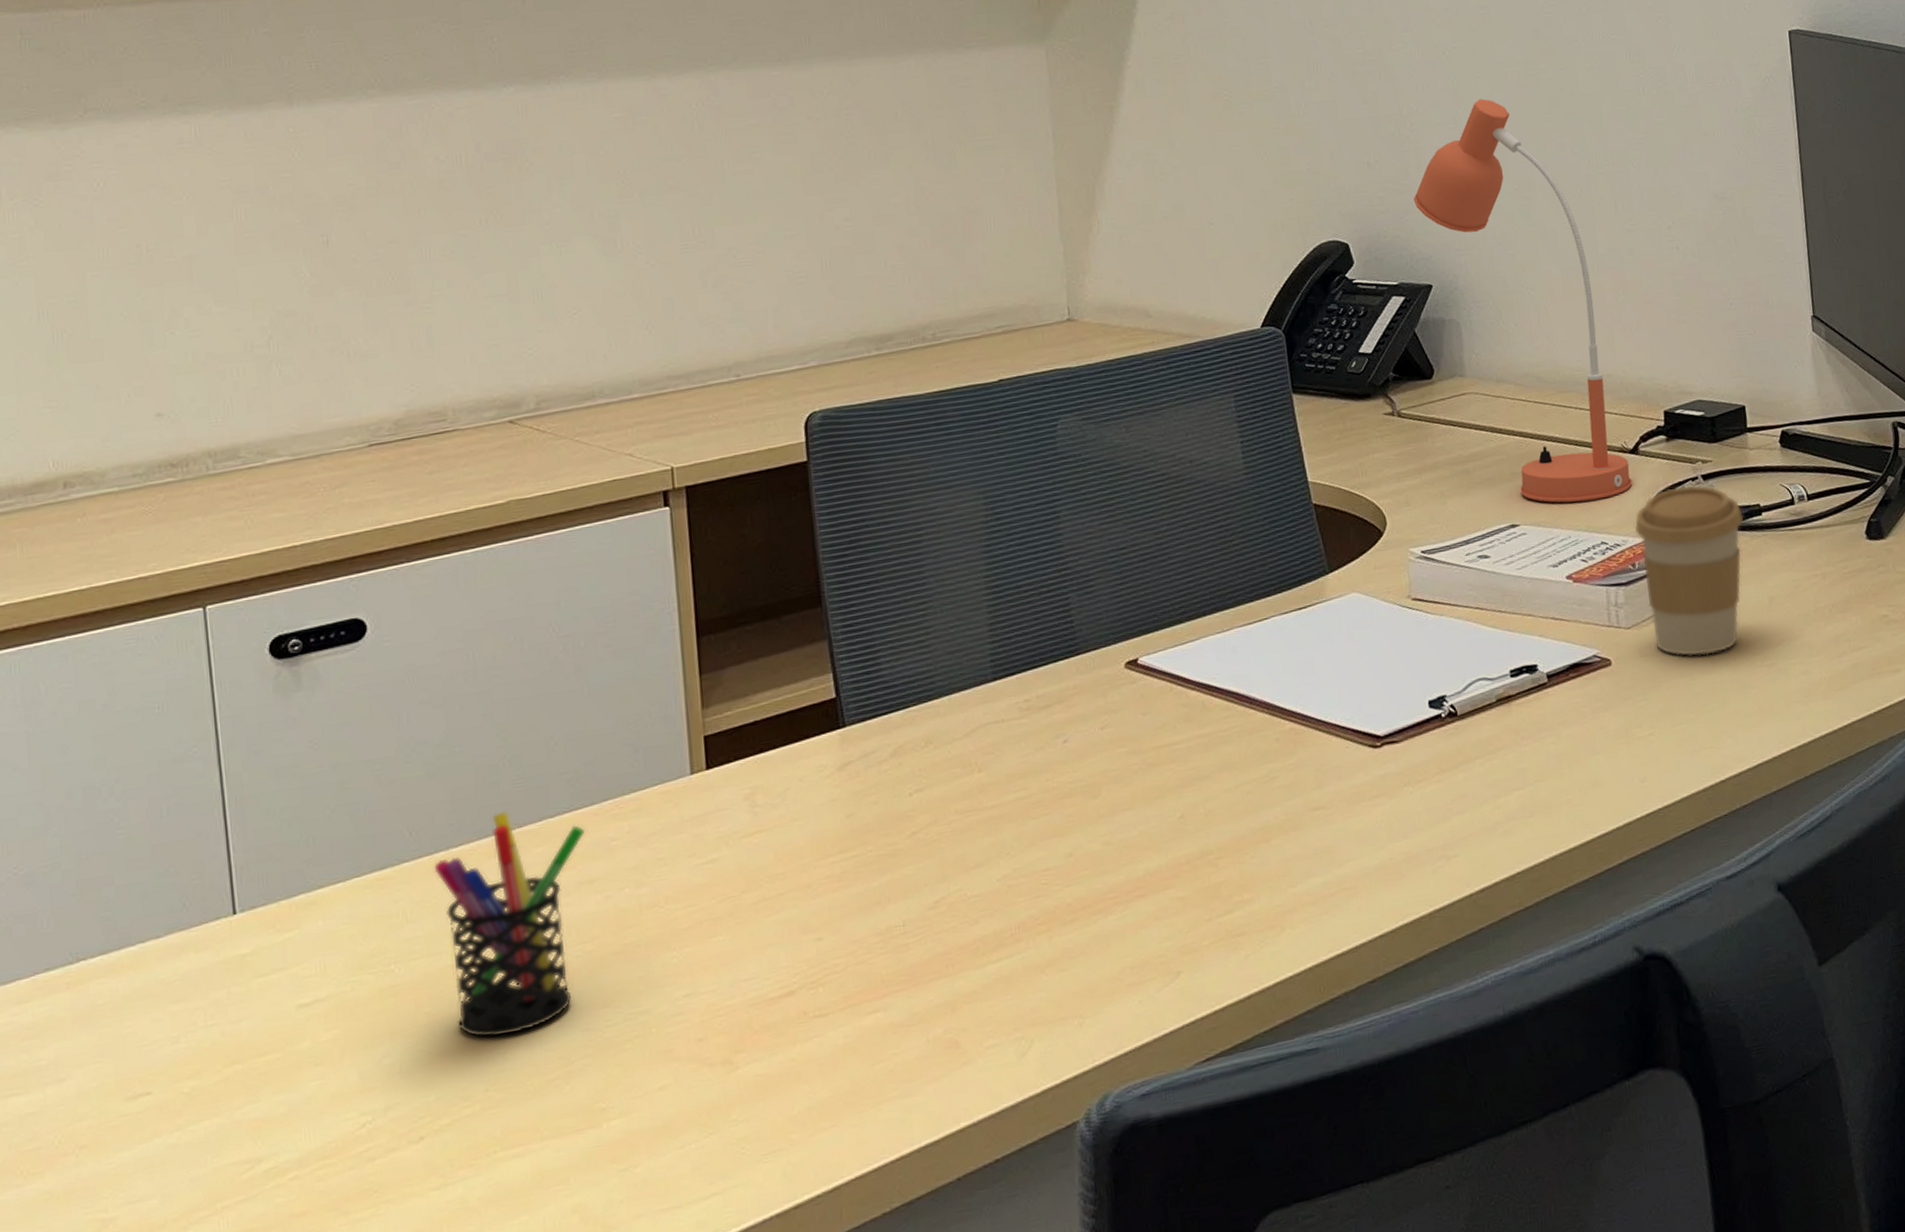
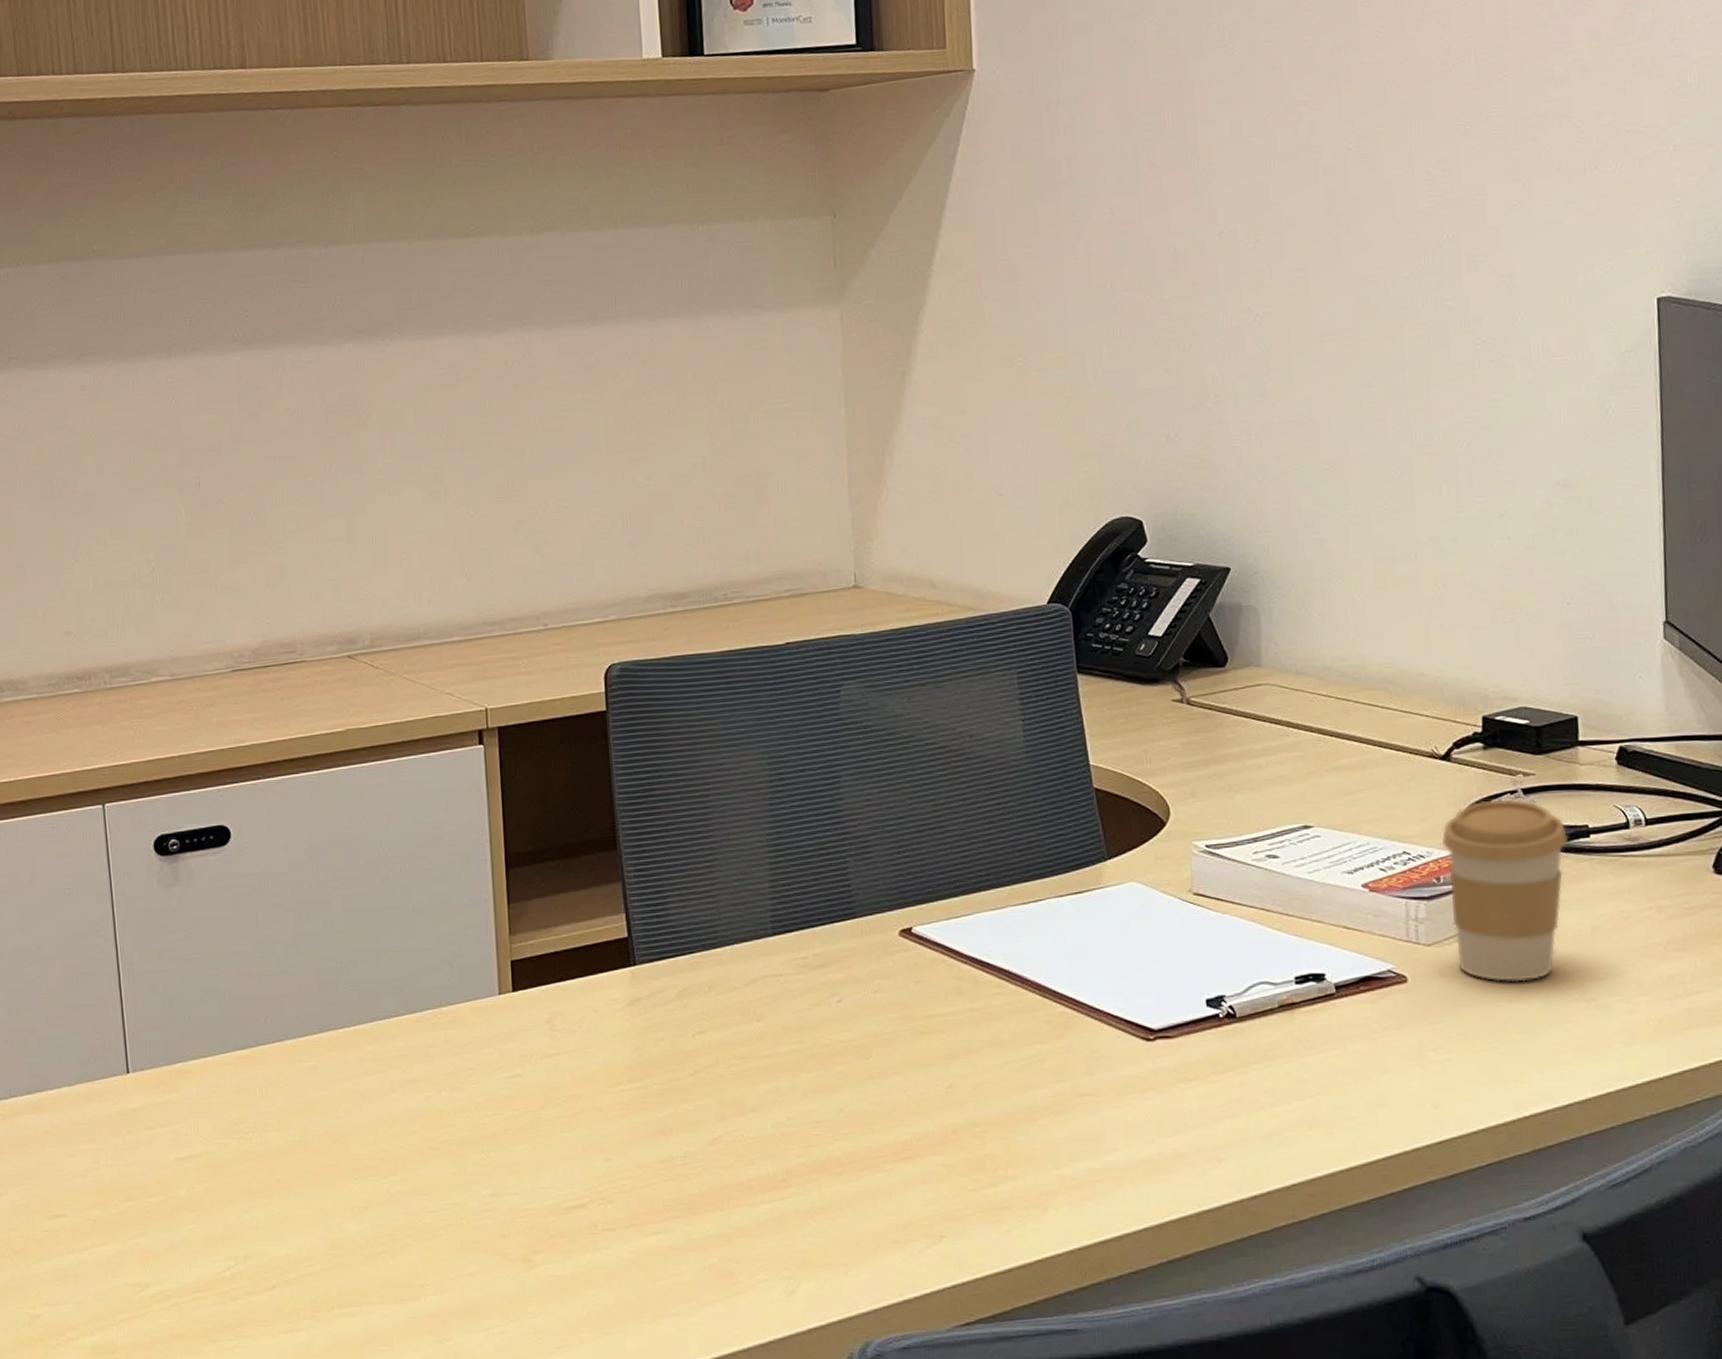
pen holder: present [434,811,585,1038] -> none [284,1010,408,1208]
desk lamp: present [1413,98,1633,503] -> none [1214,369,1442,808]

